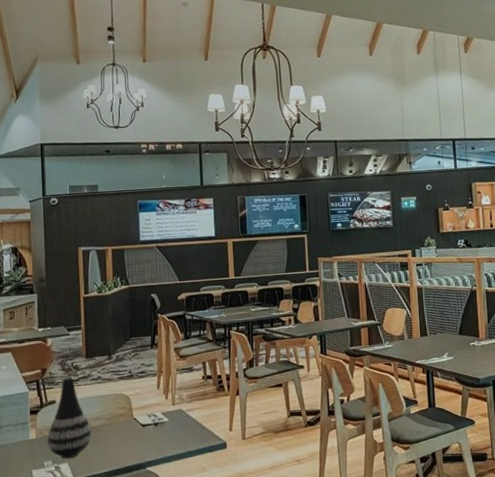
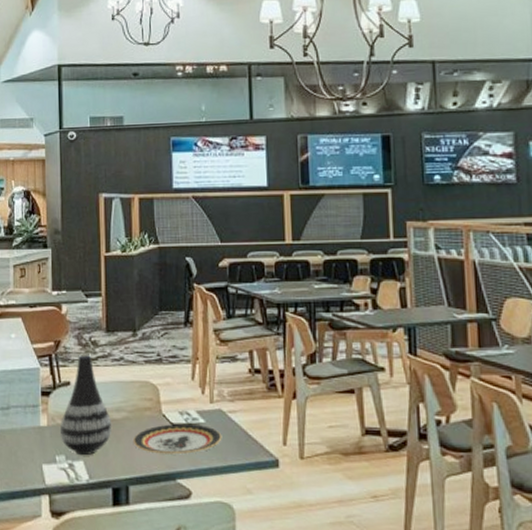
plate: none [109,422,182,450] -> present [132,423,222,455]

